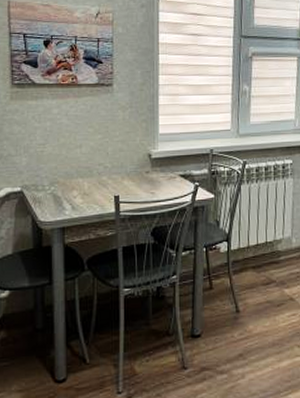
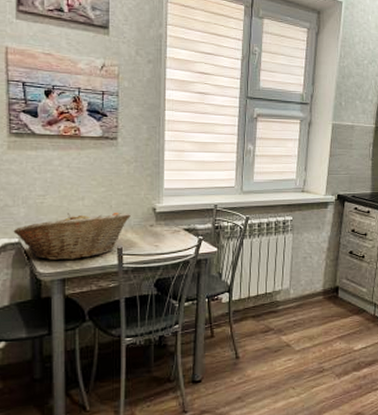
fruit basket: none [16,159,127,209] -> present [13,212,131,260]

